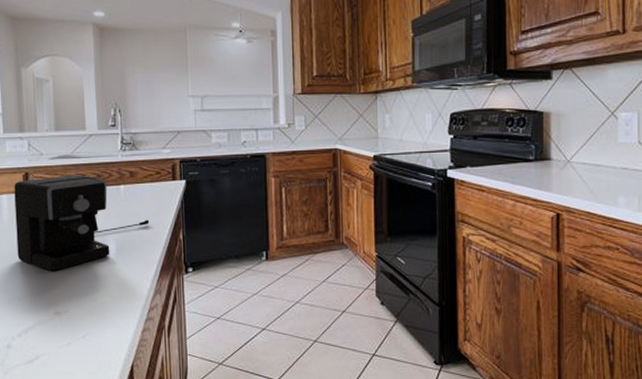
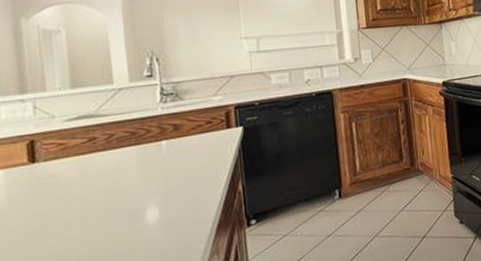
coffee maker: present [14,175,150,272] -> none [13,134,201,253]

